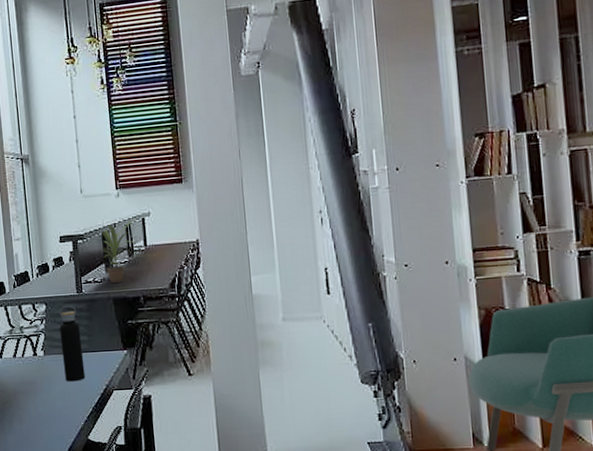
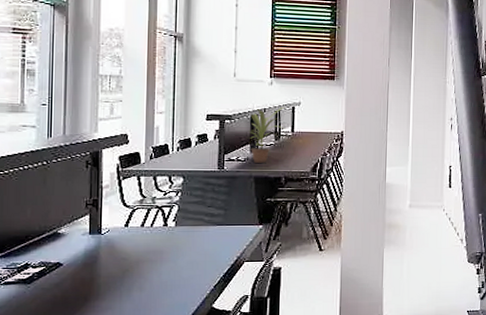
water bottle: present [59,305,86,382] -> none [194,180,218,253]

